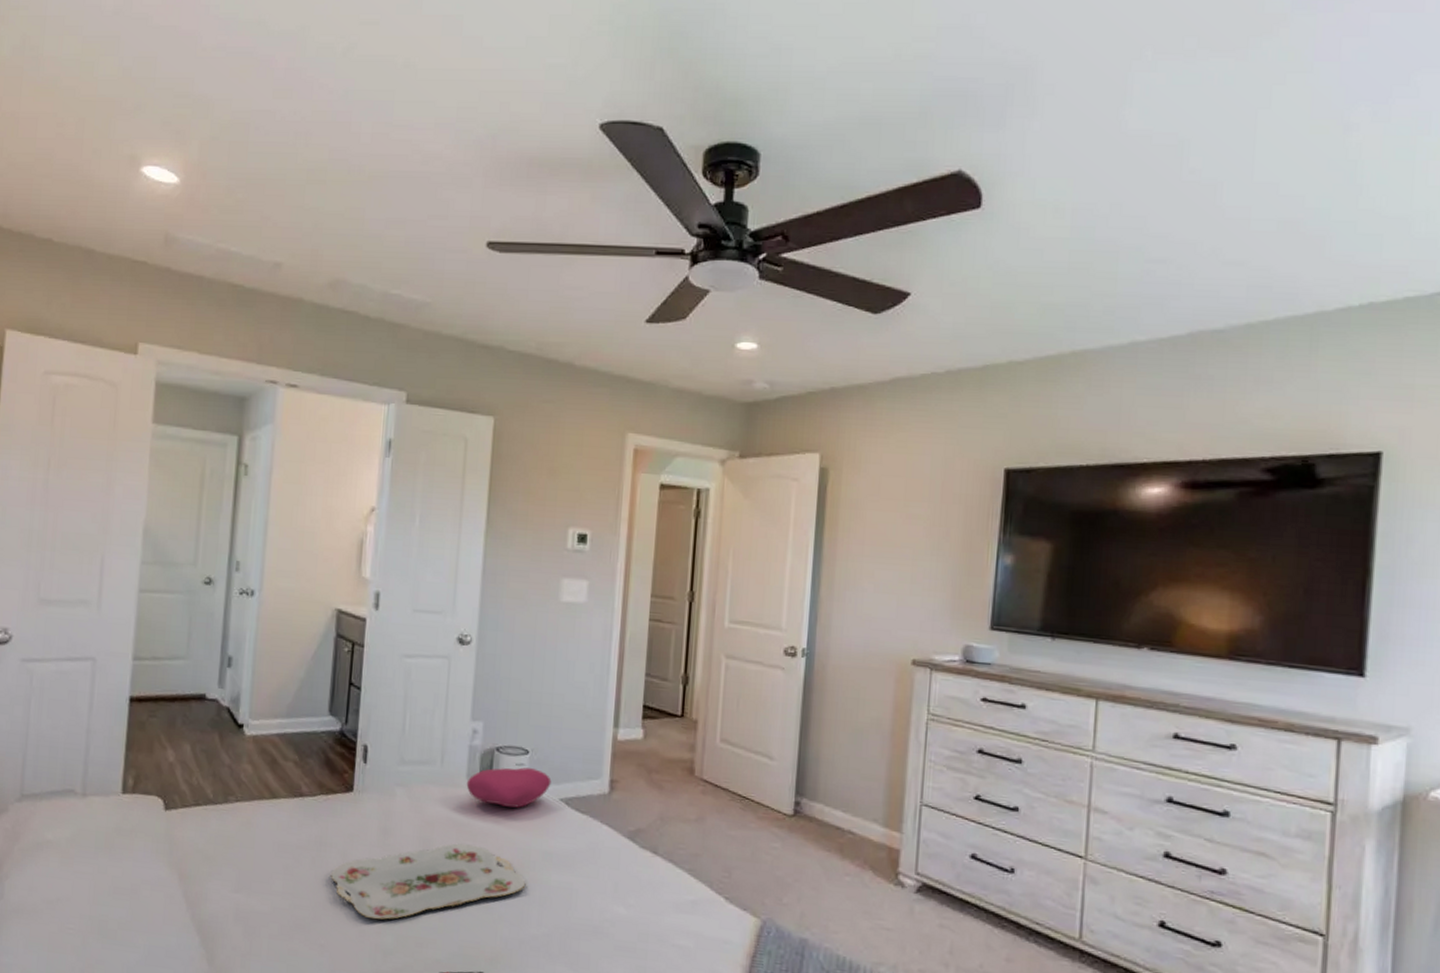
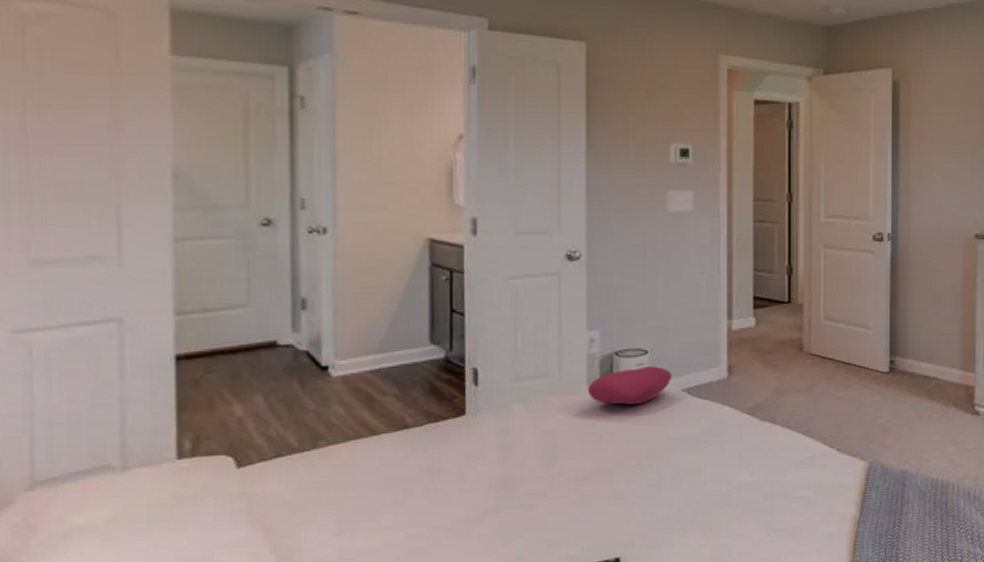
serving tray: present [330,843,526,920] -> none [447,444,655,532]

